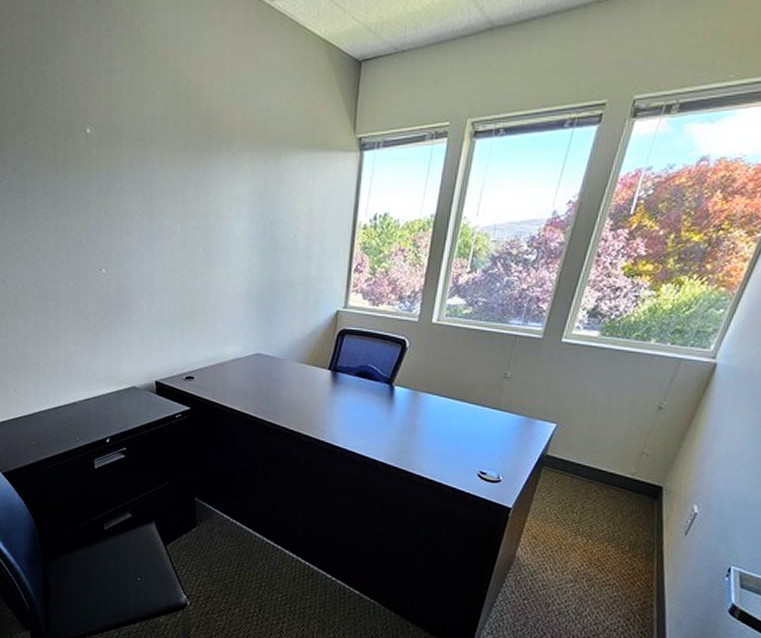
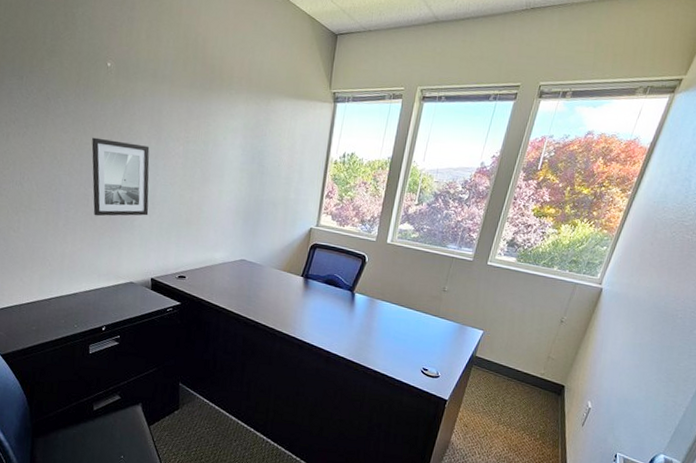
wall art: none [77,221,147,314] -> present [91,137,150,217]

